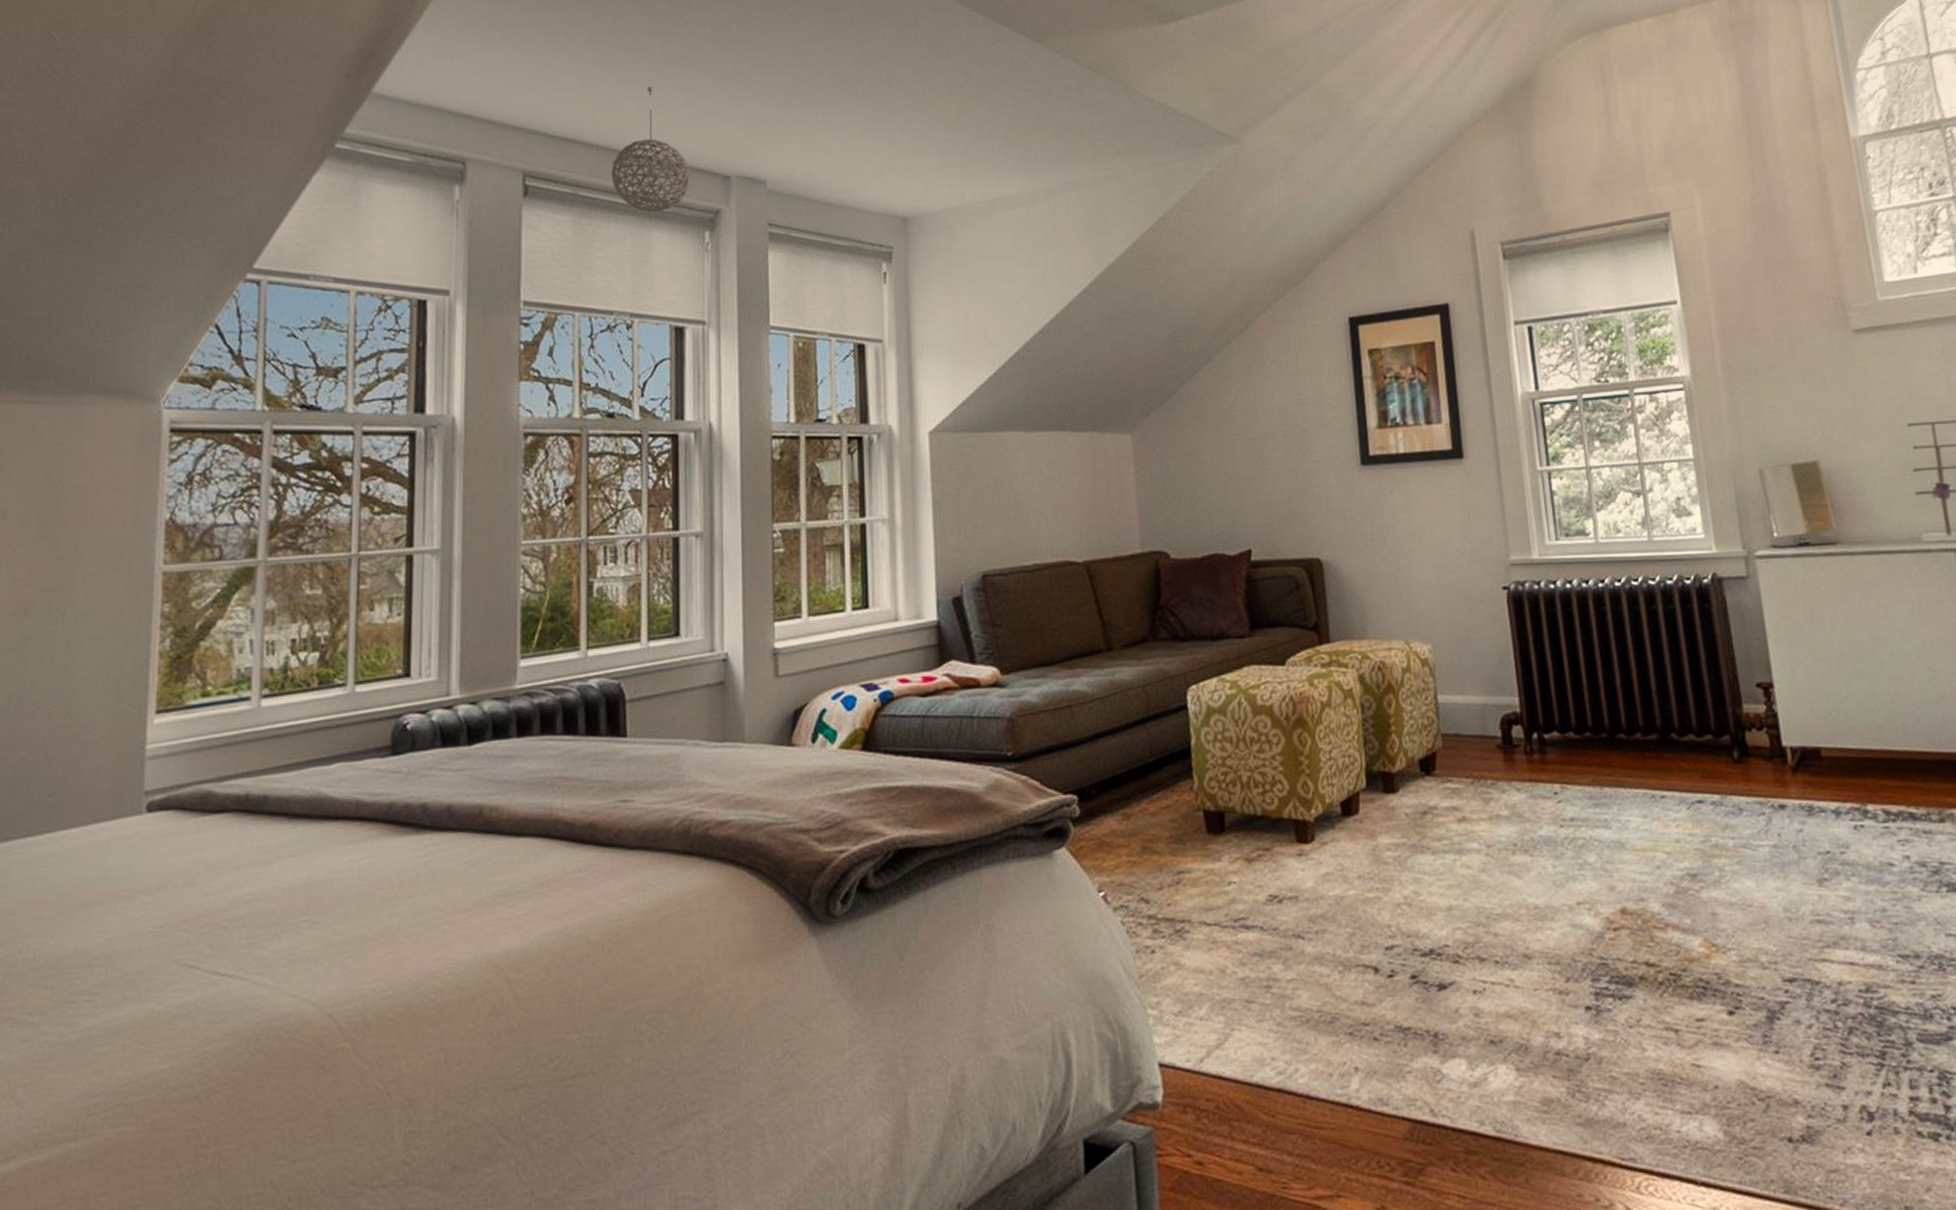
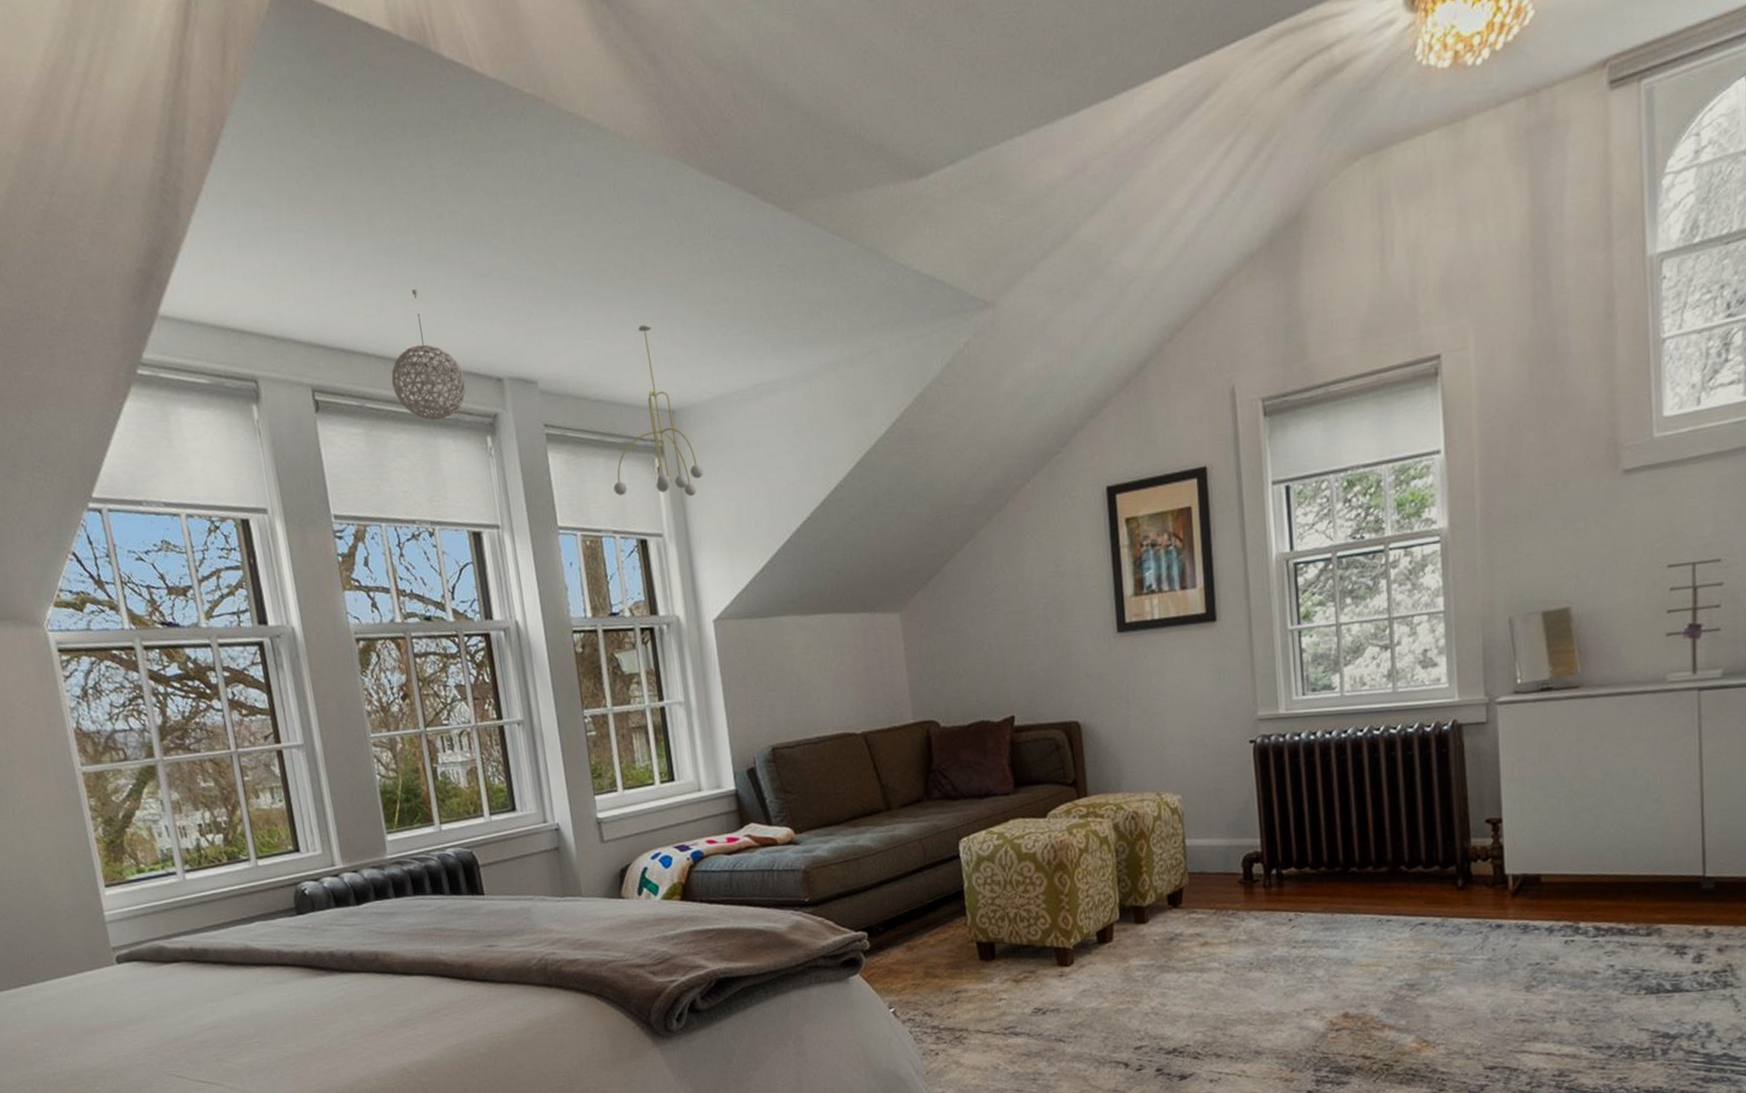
chandelier: none [835,135,933,304] -> present [613,324,704,497]

